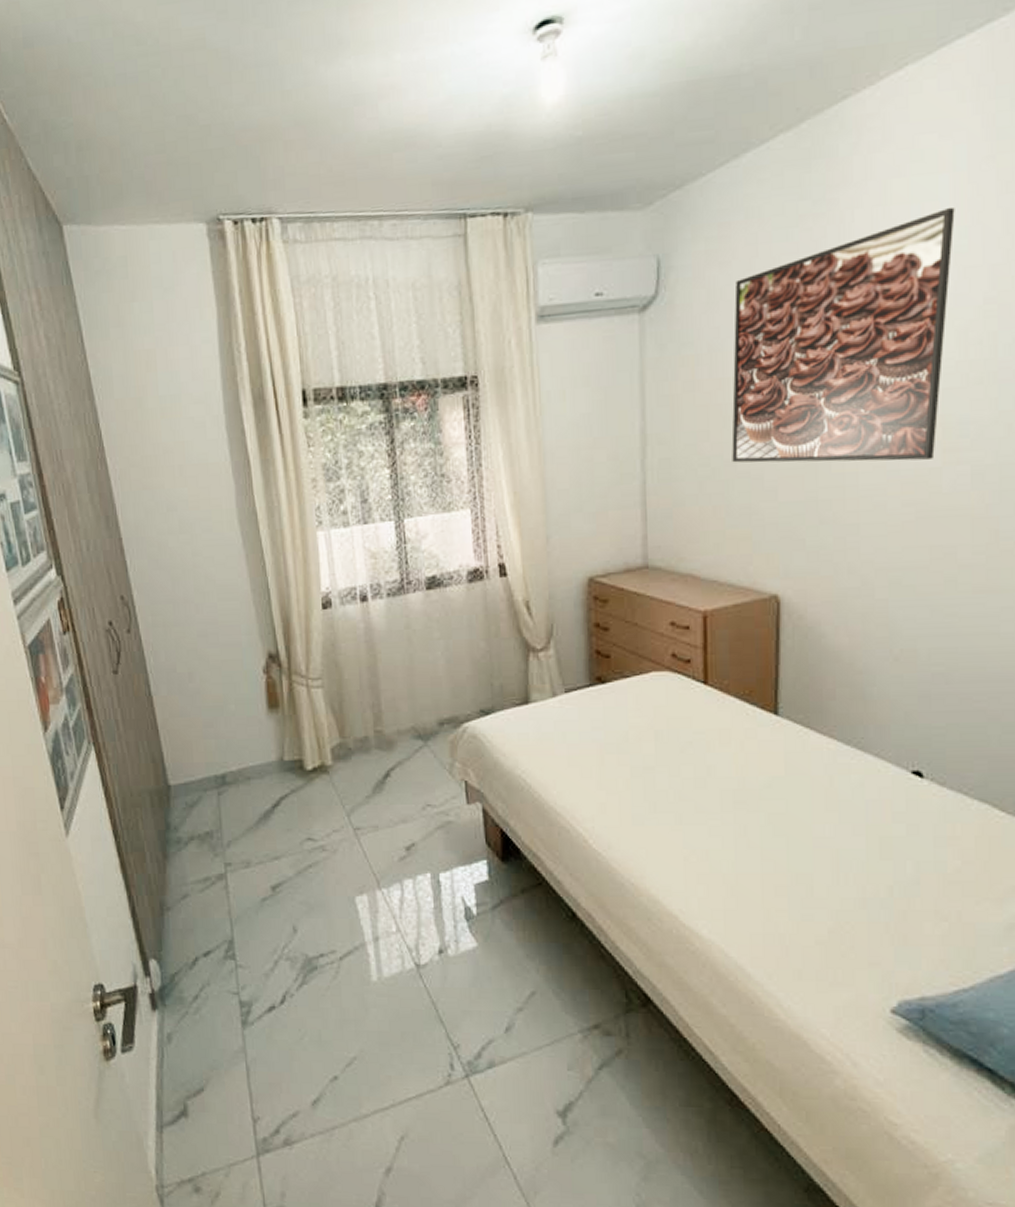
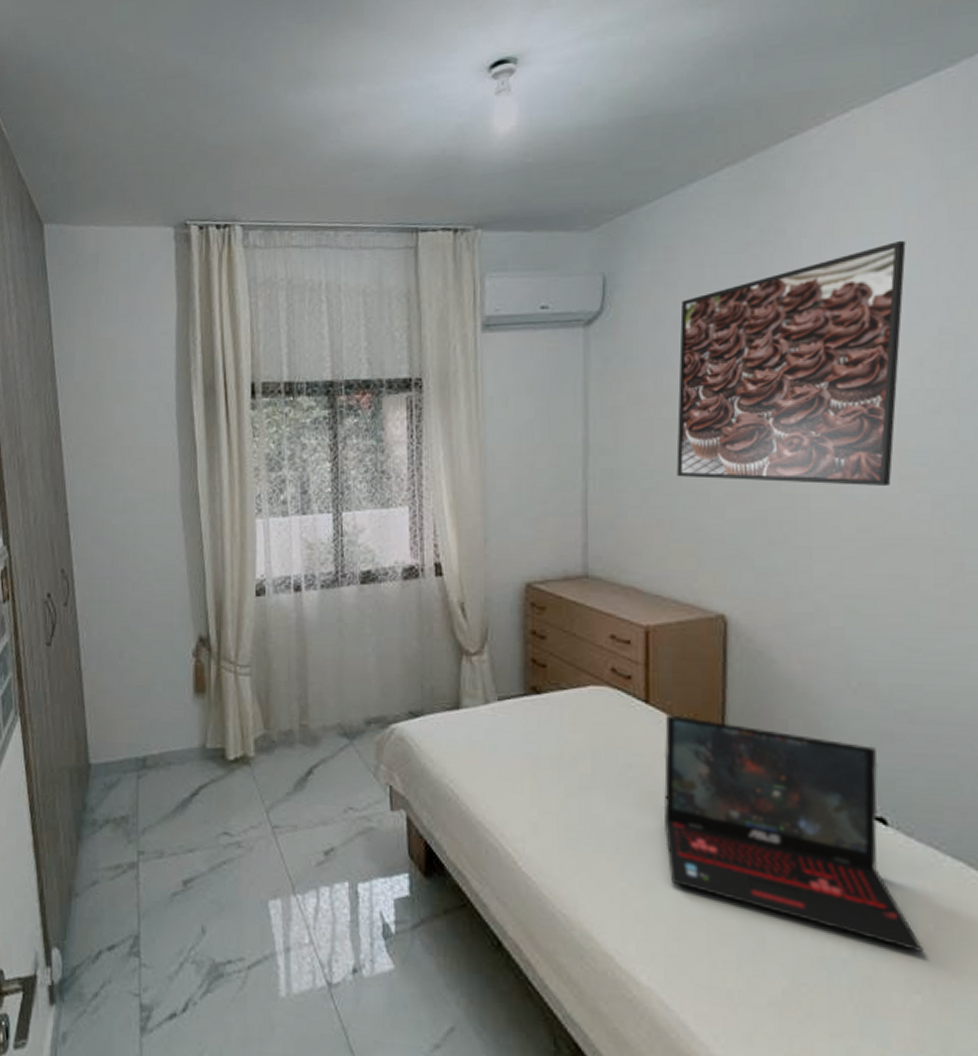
laptop: none [721,693,951,885] -> present [663,714,923,952]

